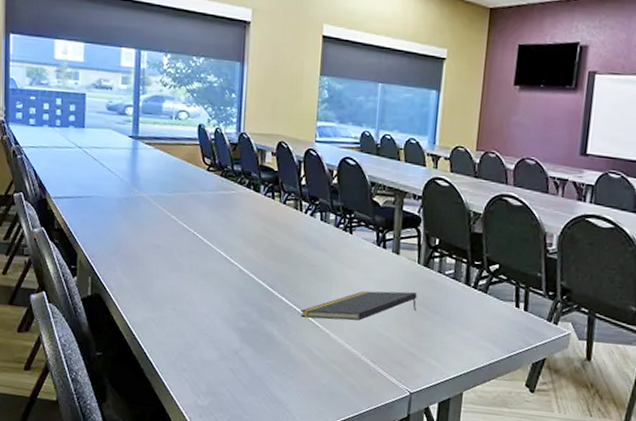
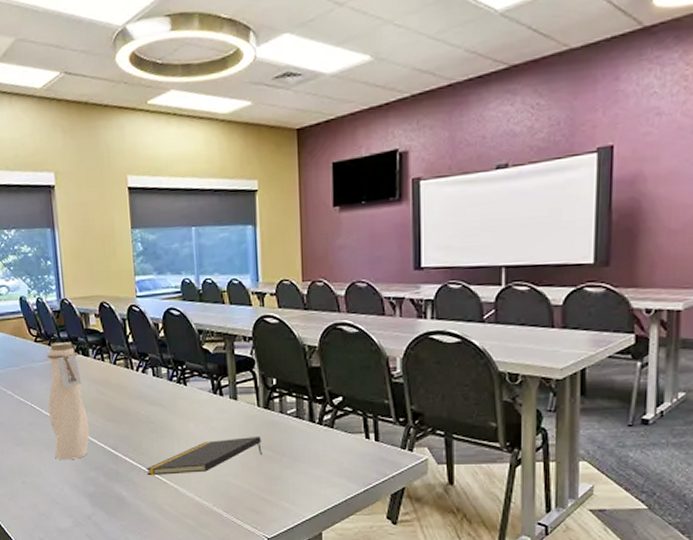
water bottle: none [210,174,250,293] -> present [48,342,90,460]

